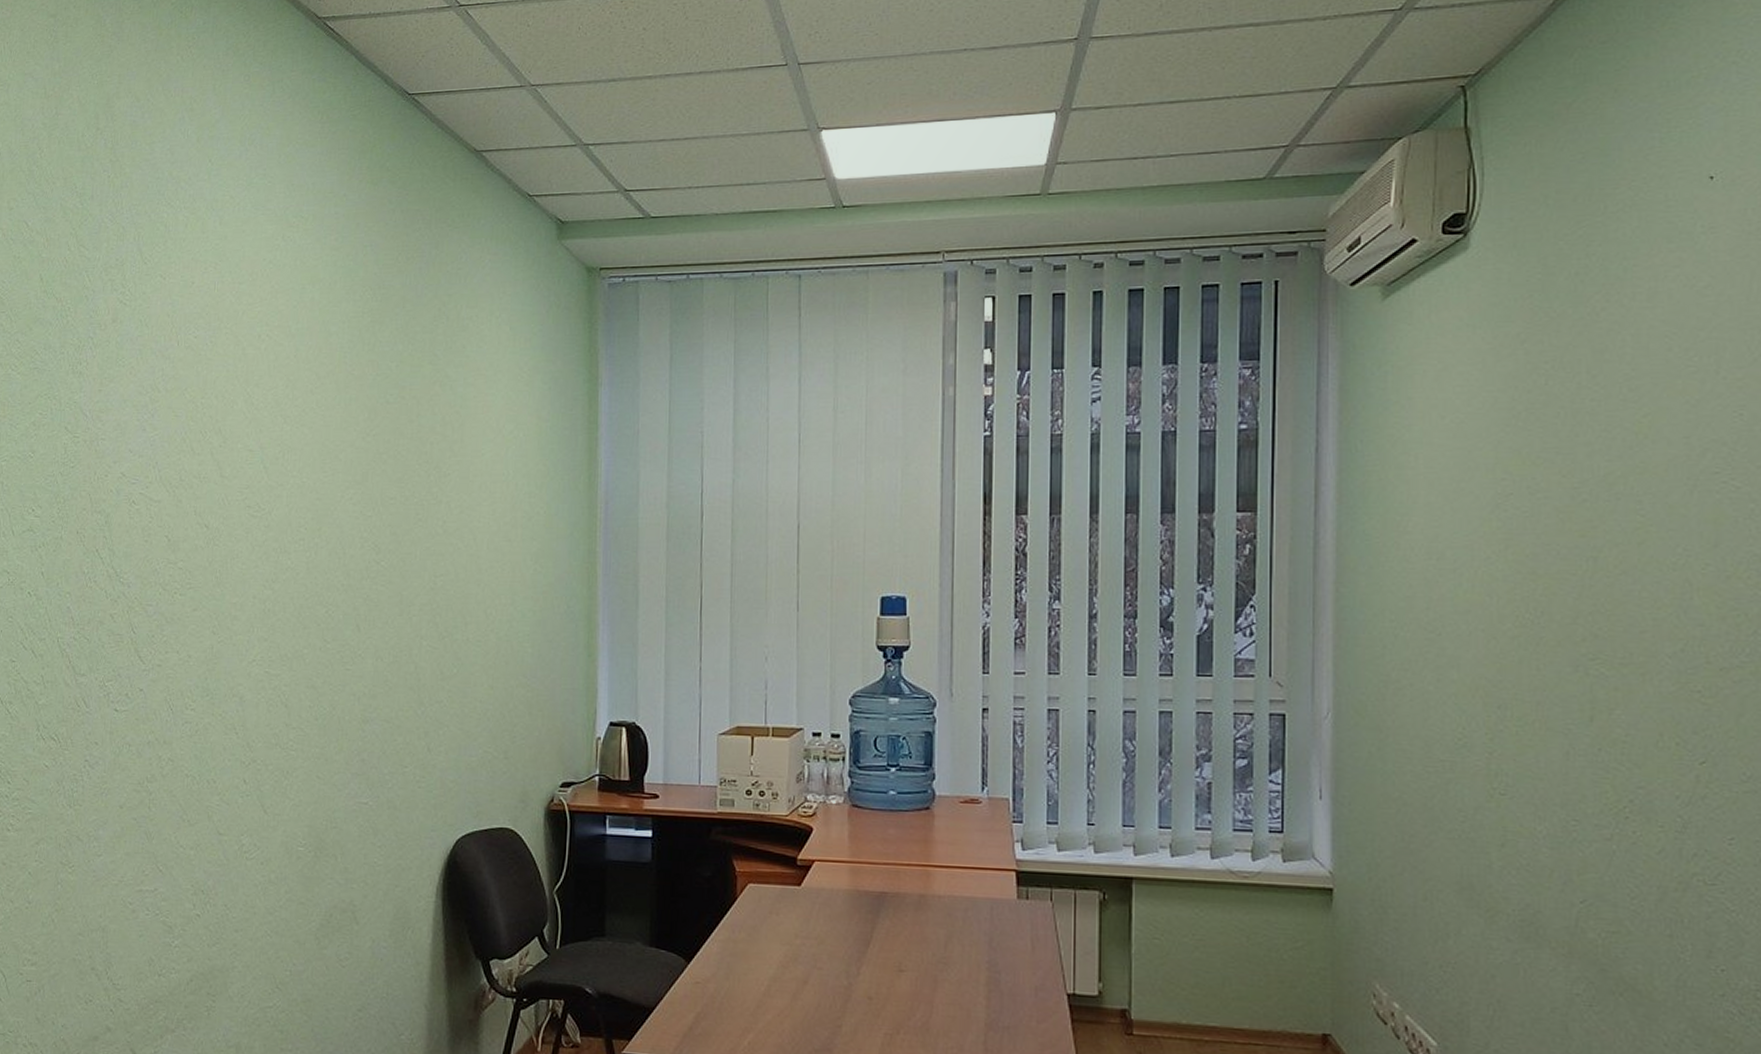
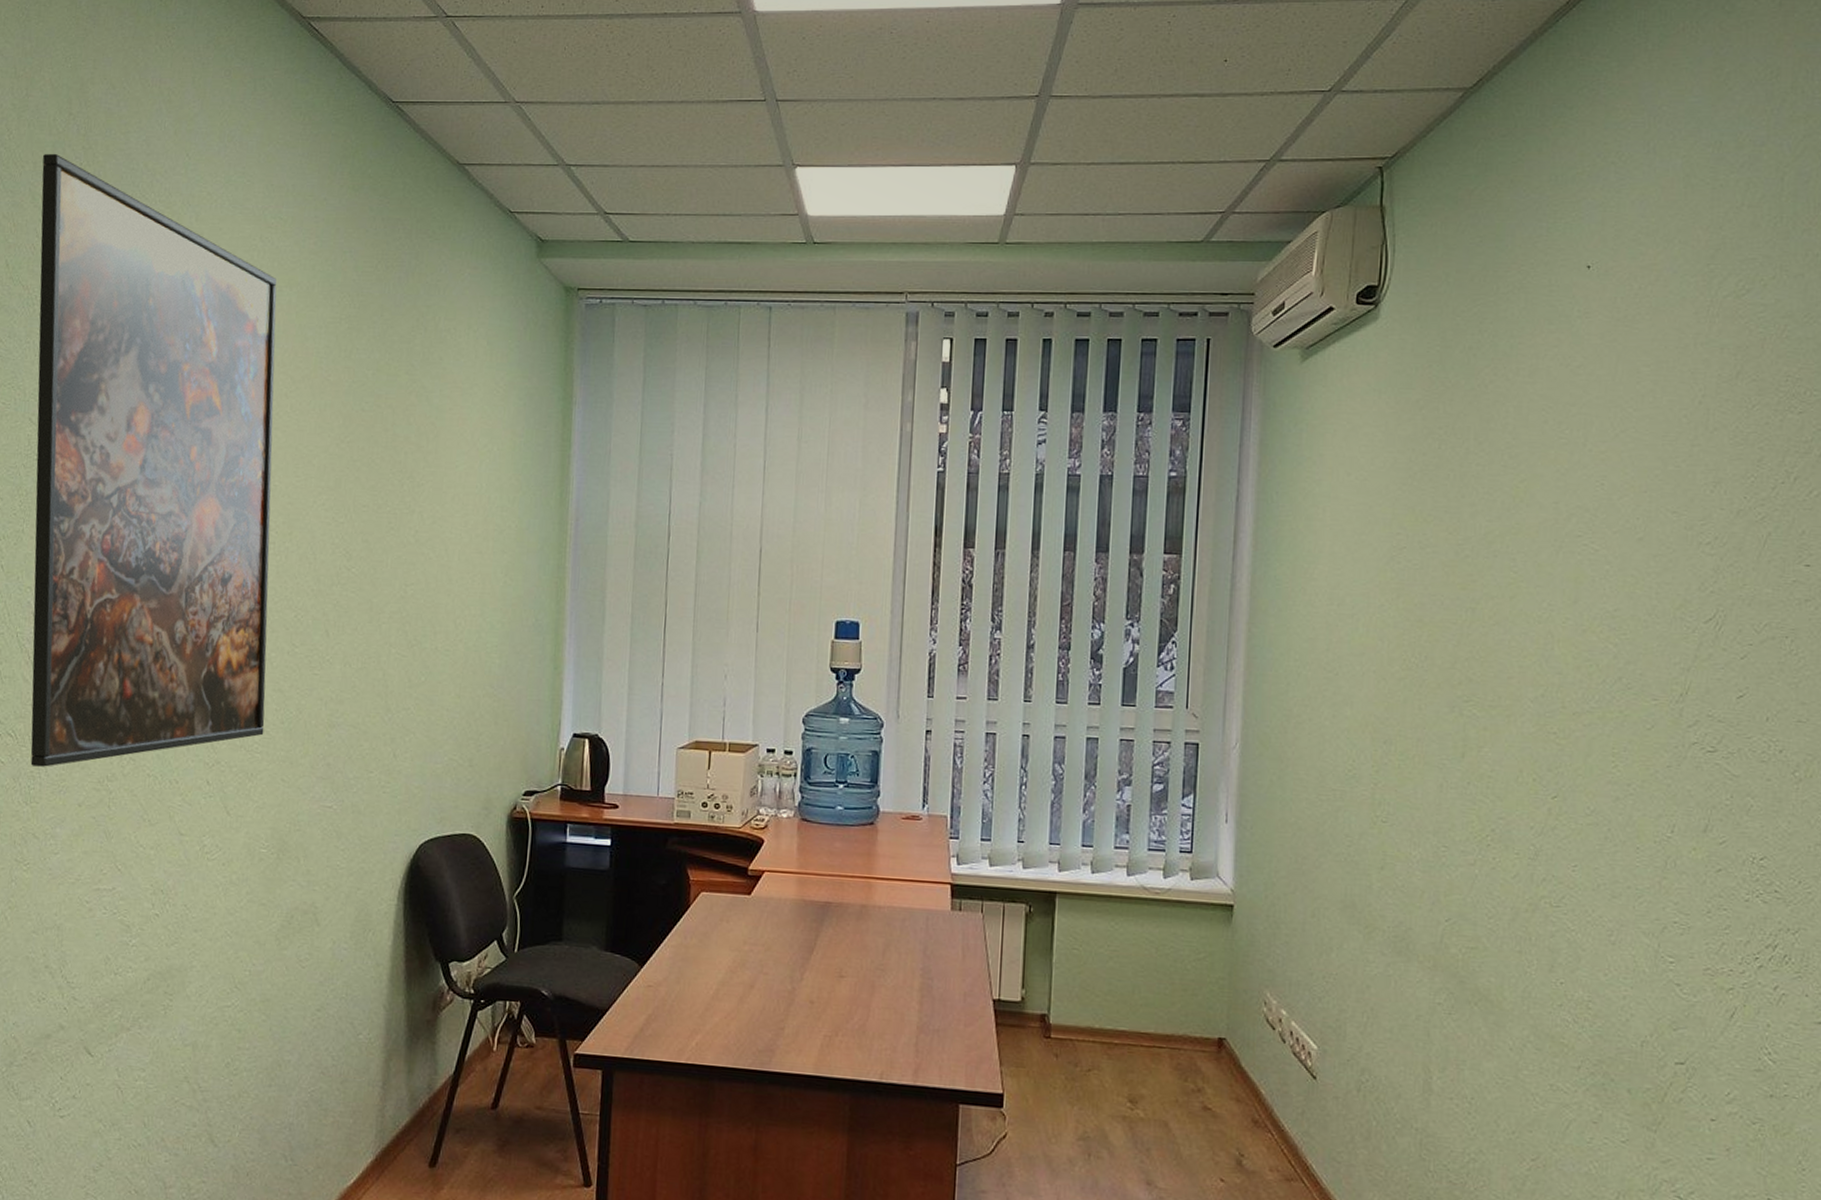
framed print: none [72,168,300,770] -> present [30,153,277,767]

